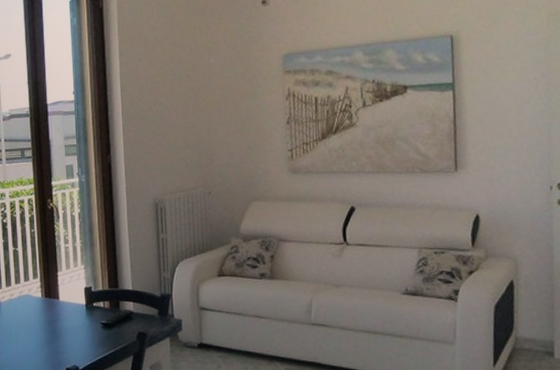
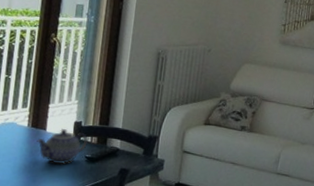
teapot: none [52,296,101,333] -> present [37,129,88,165]

